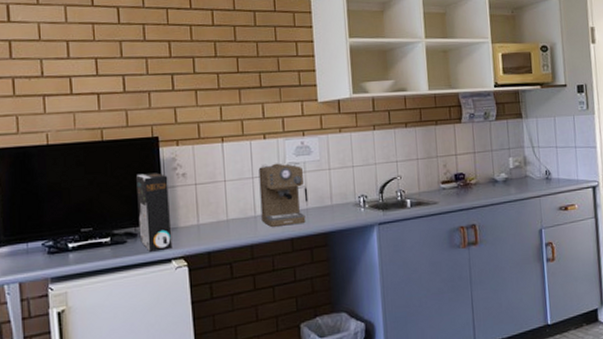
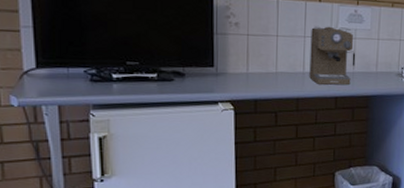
cereal box: present [136,172,173,252] -> none [187,16,221,93]

